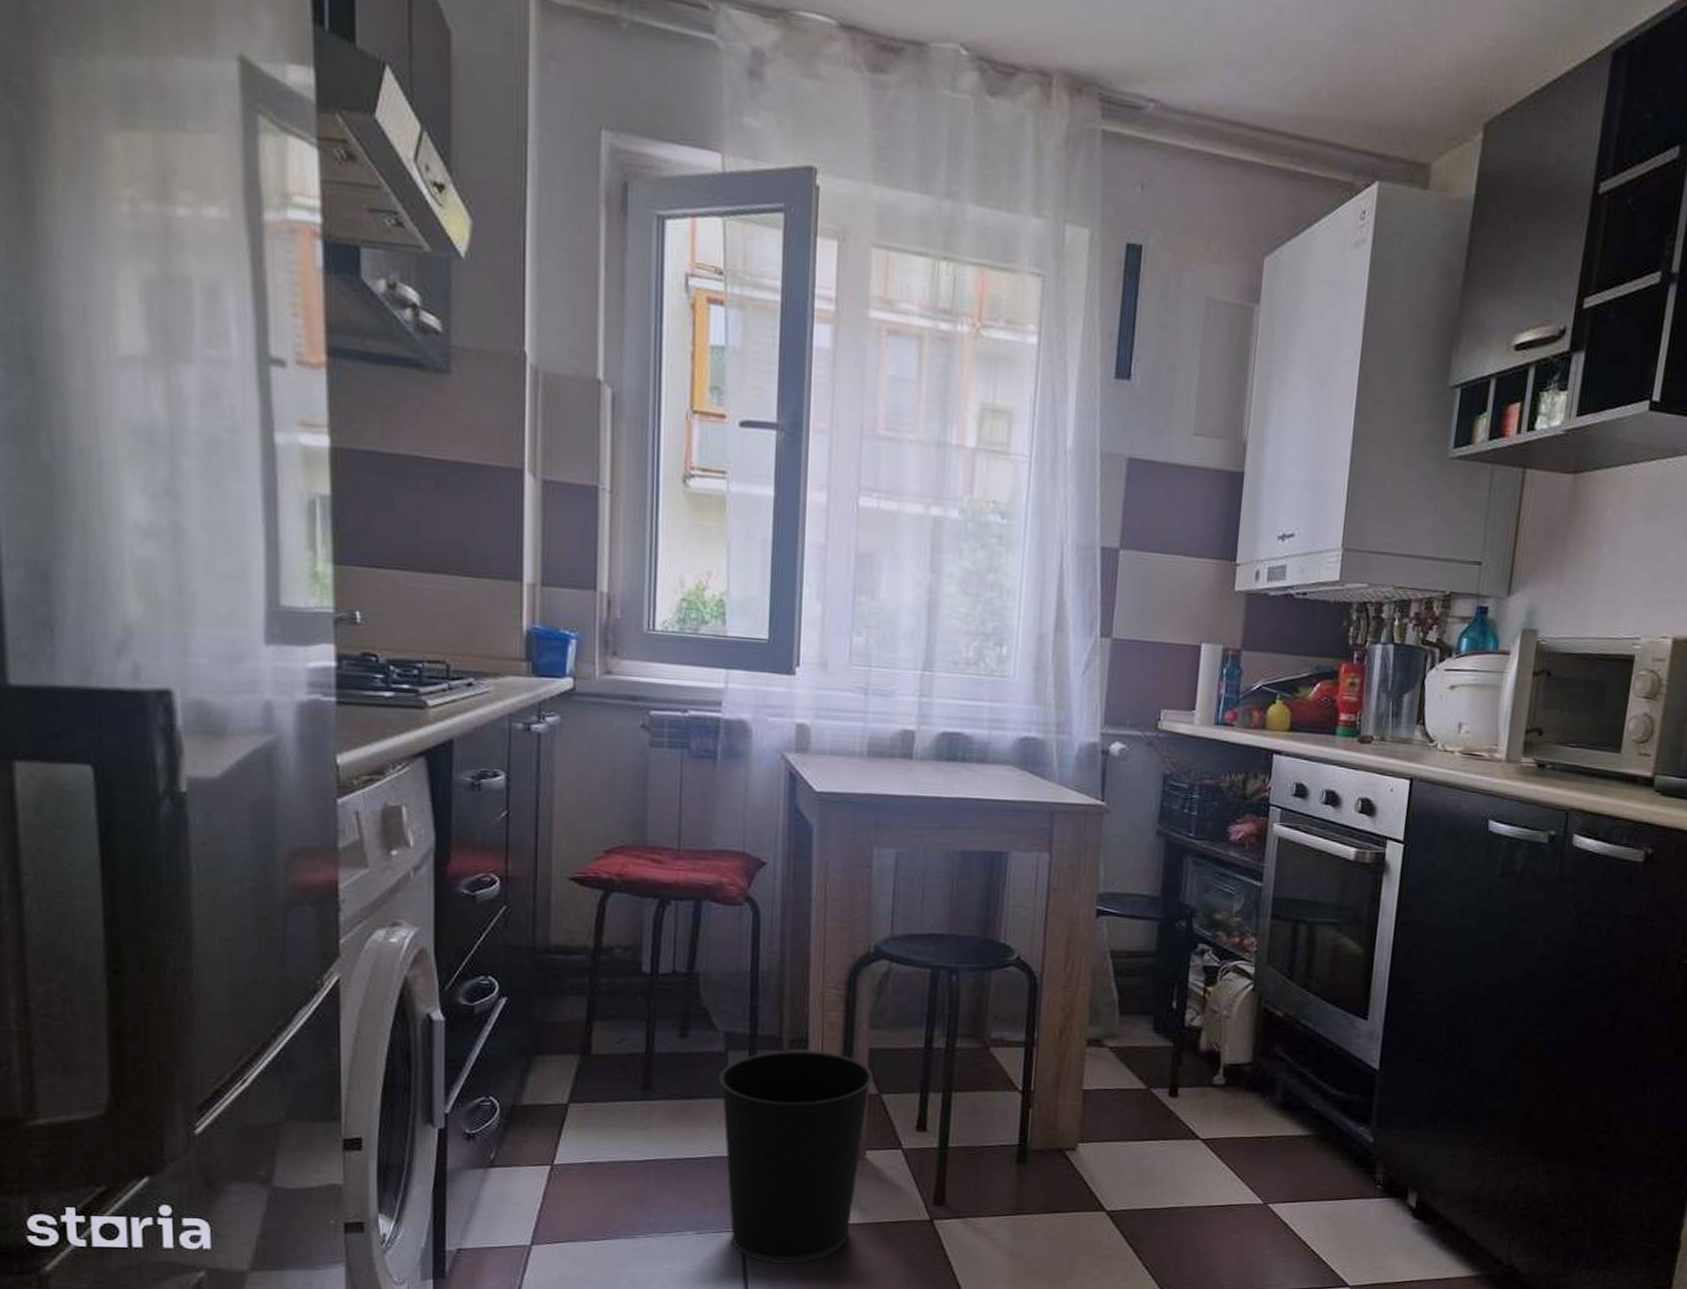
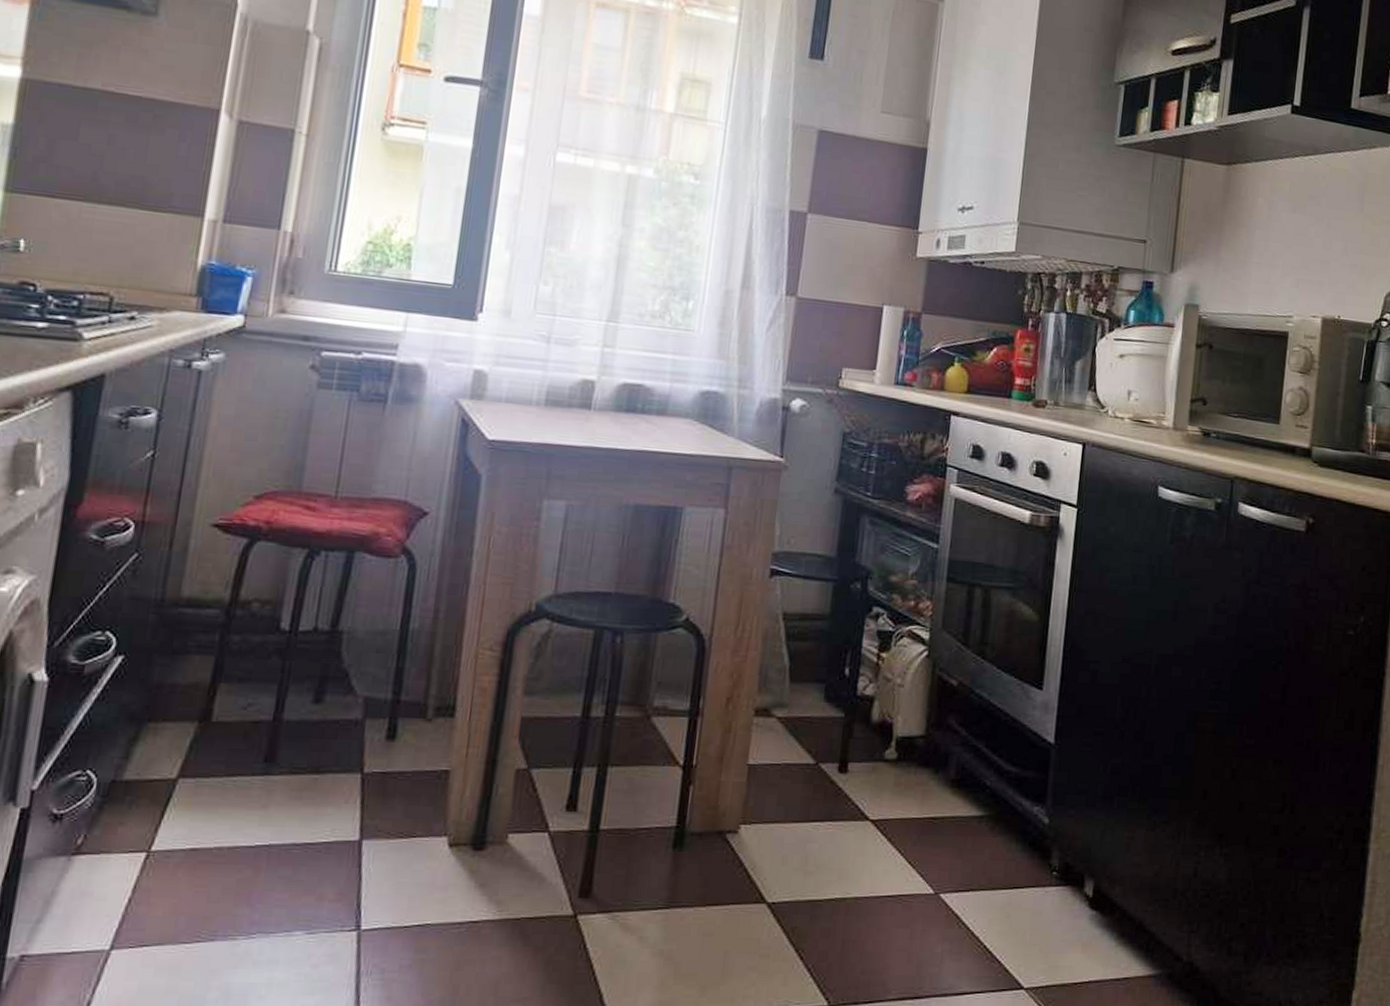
wastebasket: present [719,1049,874,1264] -> none [346,718,524,969]

